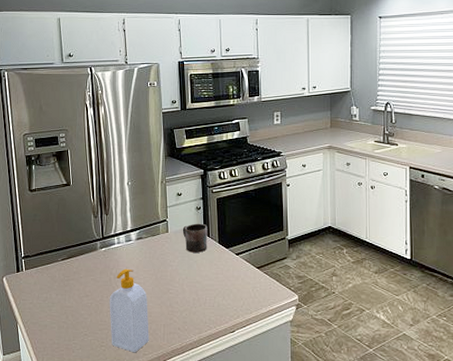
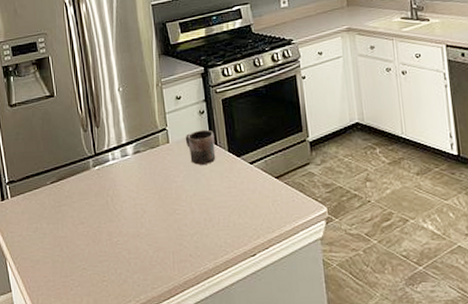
soap bottle: present [109,268,149,353] -> none [107,188,157,287]

